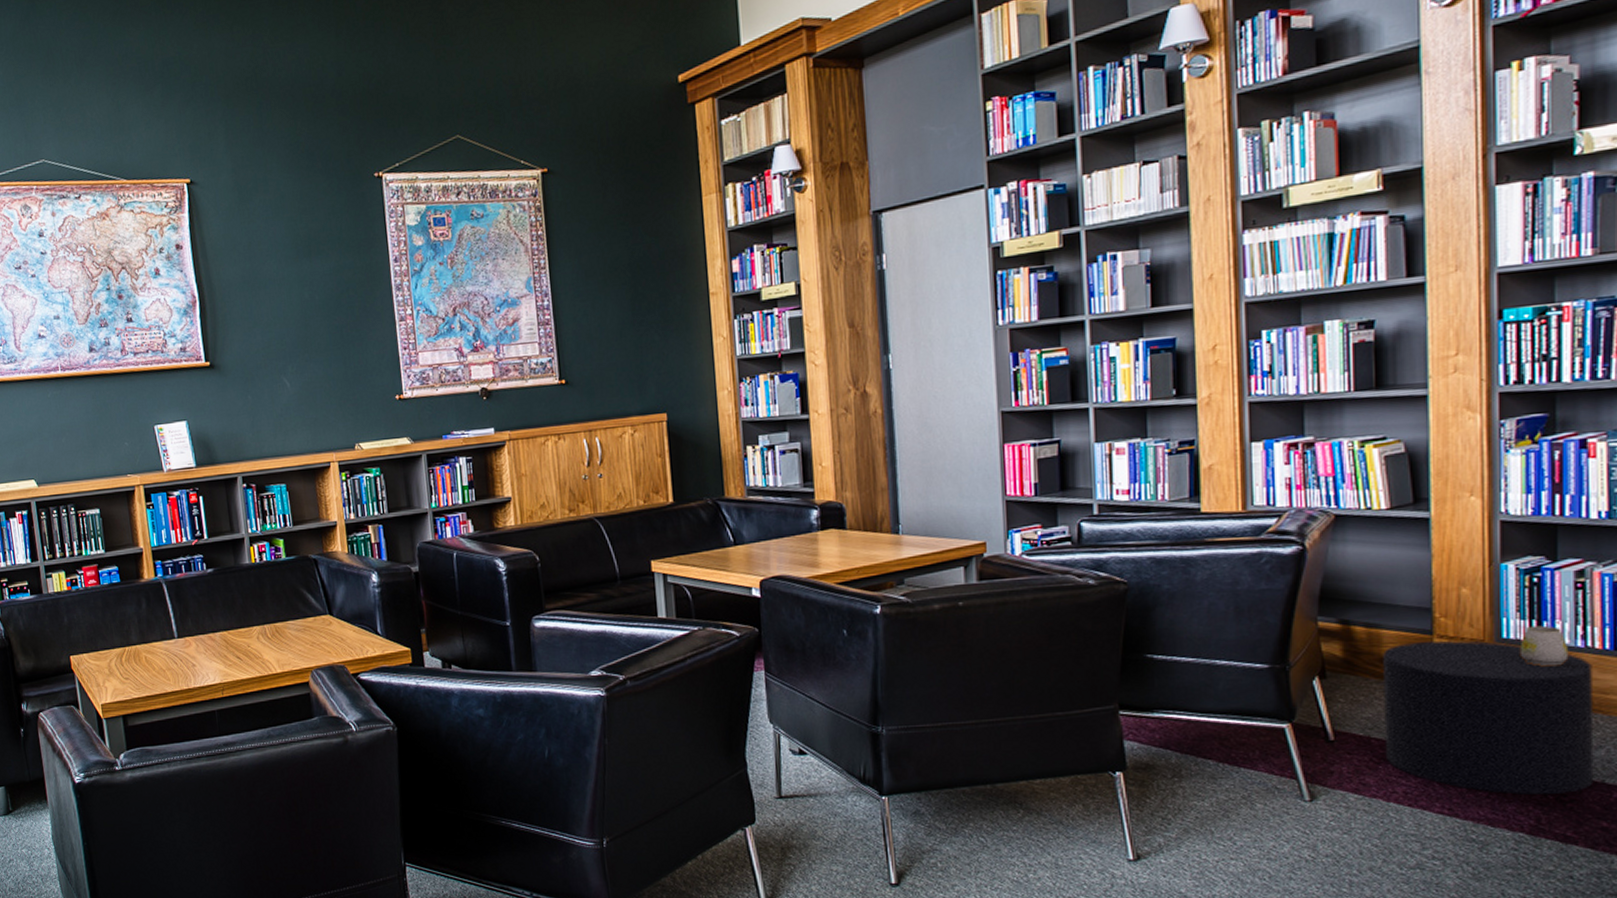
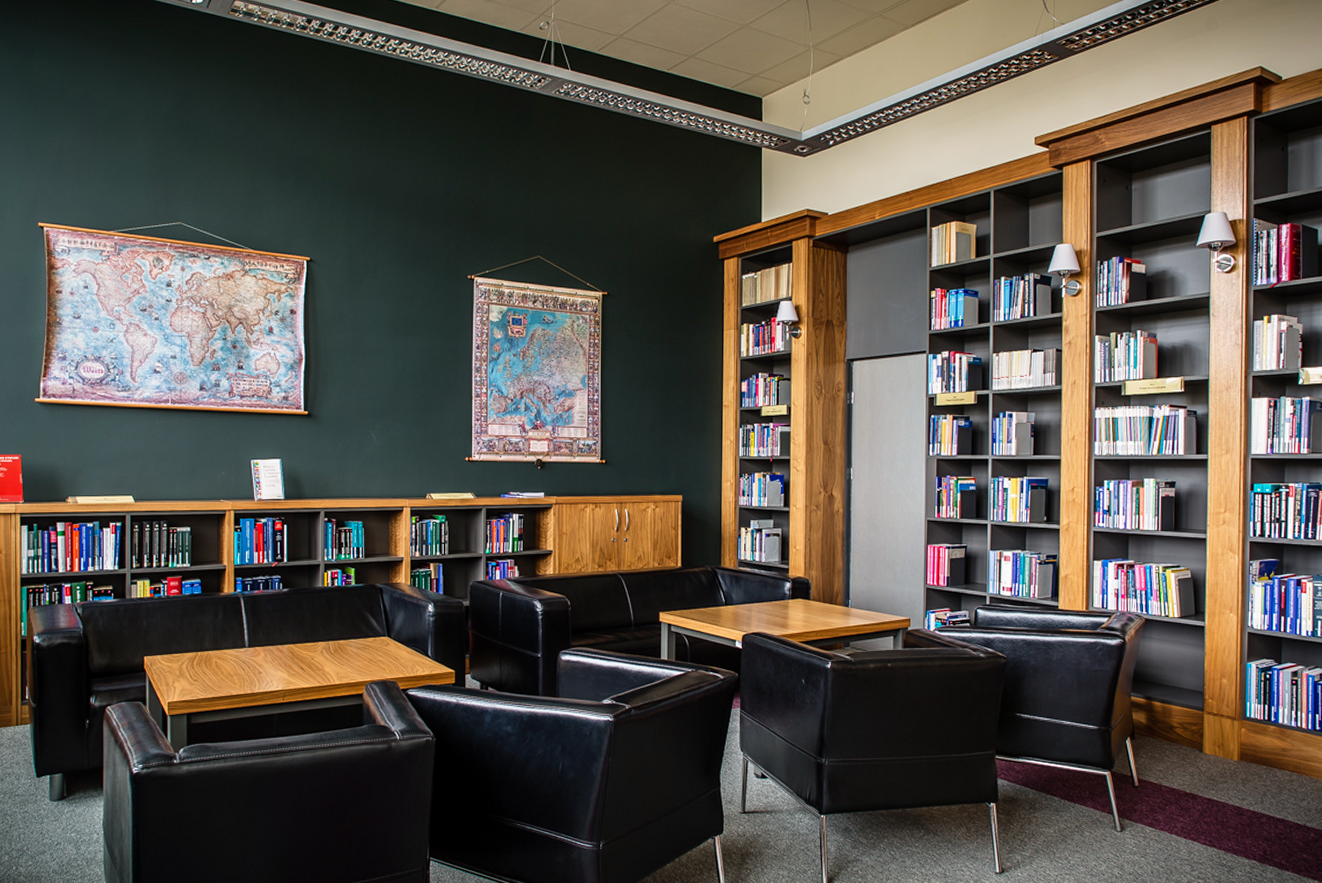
stool: present [1383,640,1594,795] -> none [1170,716,1301,832]
mug: present [1519,625,1569,667] -> none [1257,709,1287,739]

